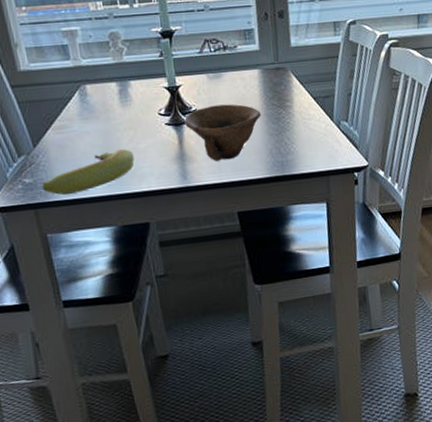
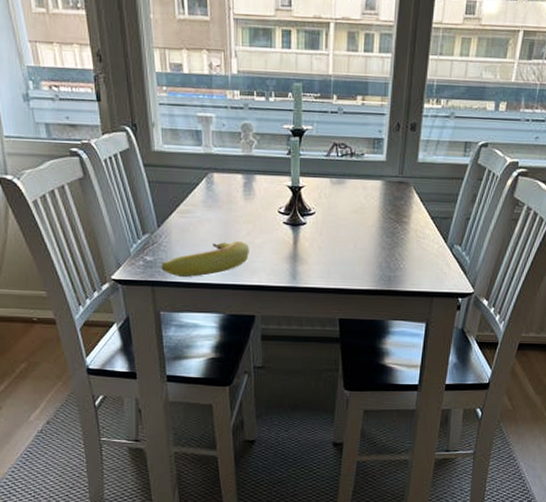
bowl: present [184,104,261,161] -> none [302,211,377,267]

